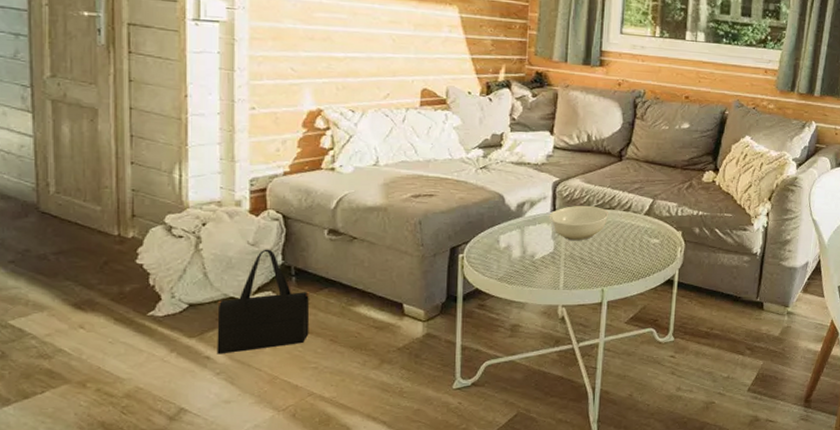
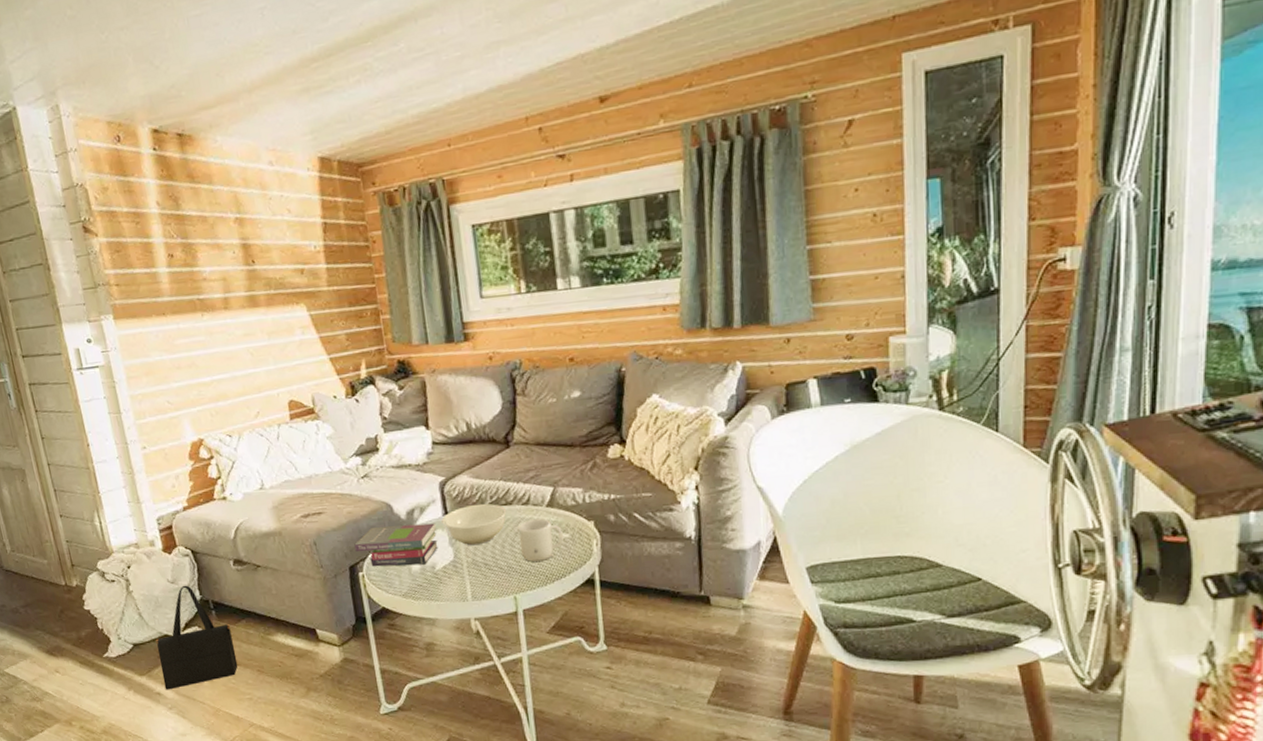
books: none [460,214,542,253] -> present [354,523,438,567]
mug: none [615,223,654,260] -> present [517,518,564,562]

